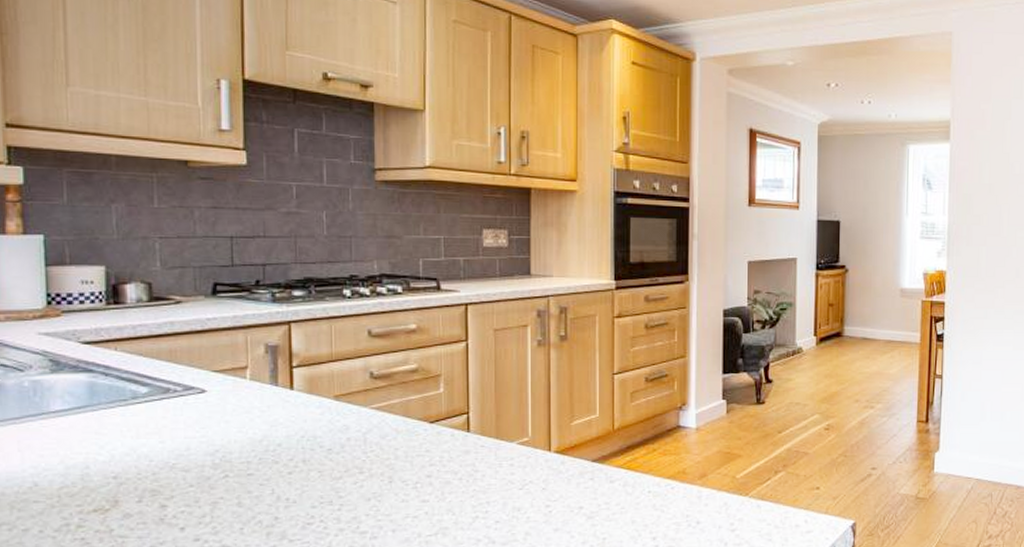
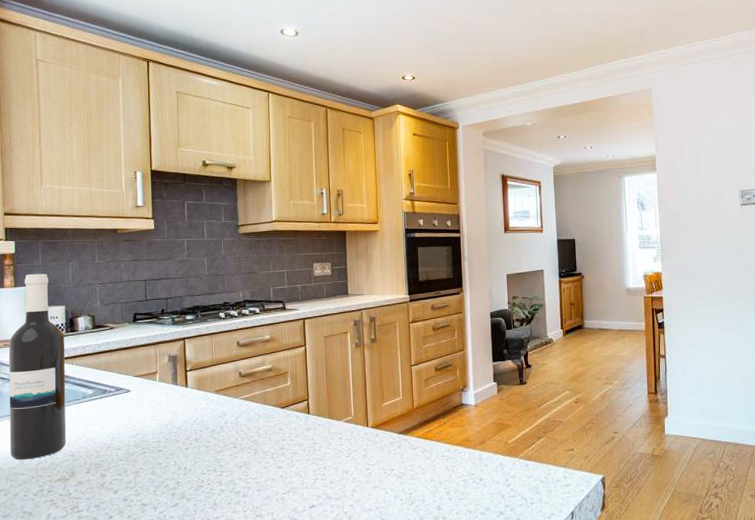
wine bottle: none [13,217,107,482] -> present [8,273,67,460]

